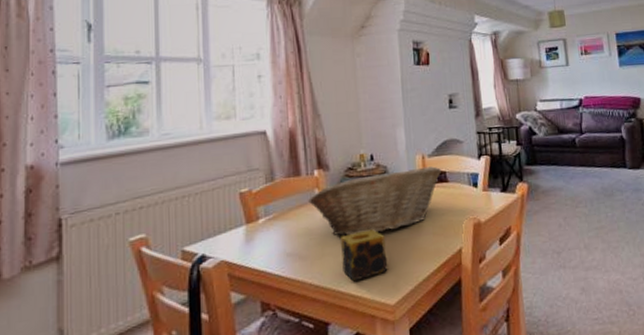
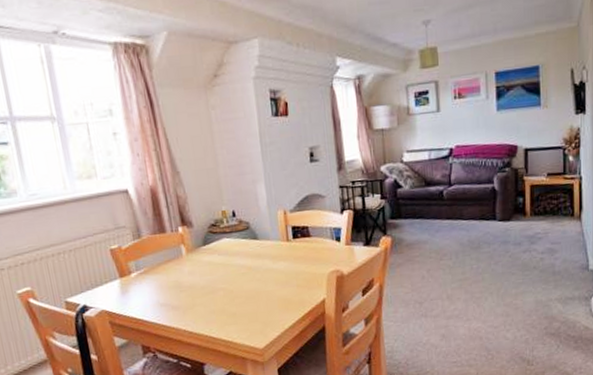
fruit basket: present [308,166,442,236] -> none [175,221,305,289]
candle: present [341,229,388,282] -> none [209,282,256,329]

